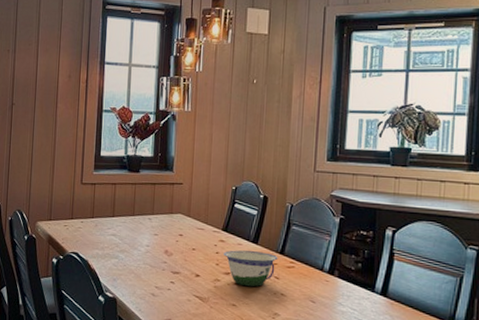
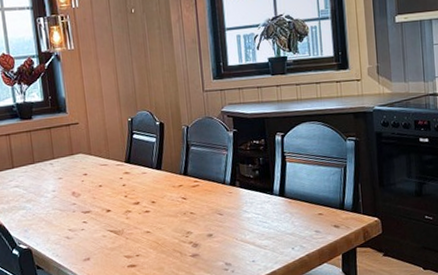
bowl: present [224,250,278,287] -> none [130,176,183,212]

